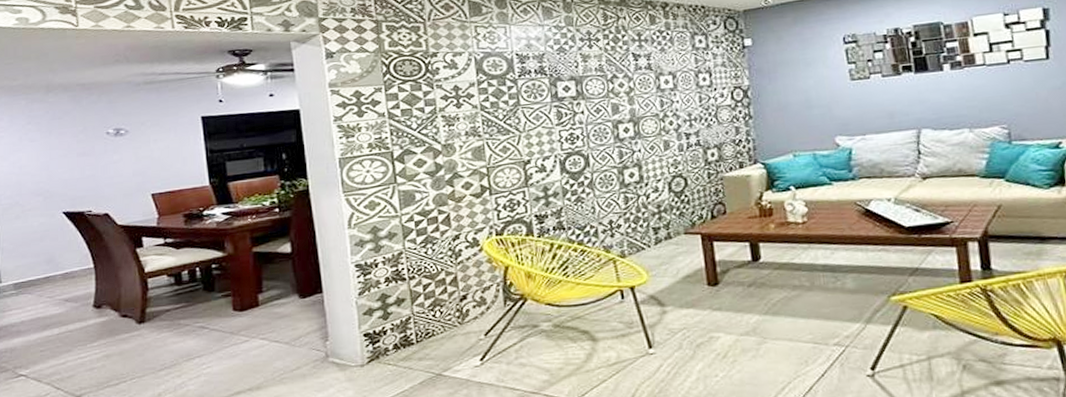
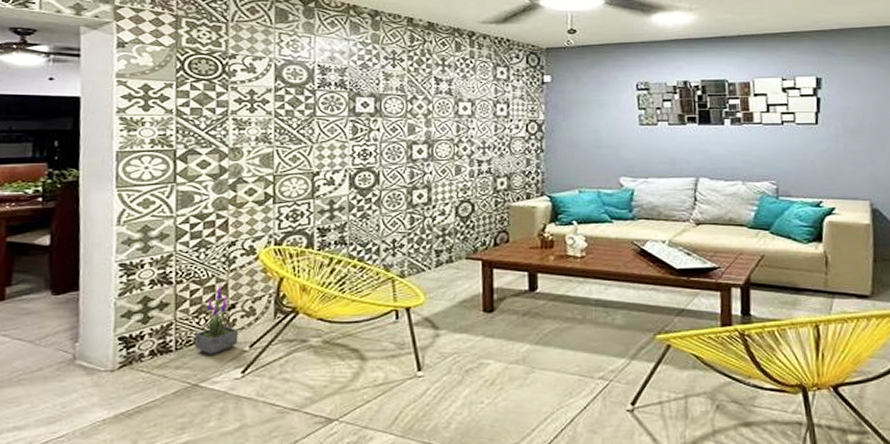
potted plant: none [432,277,473,345] -> present [194,284,239,355]

